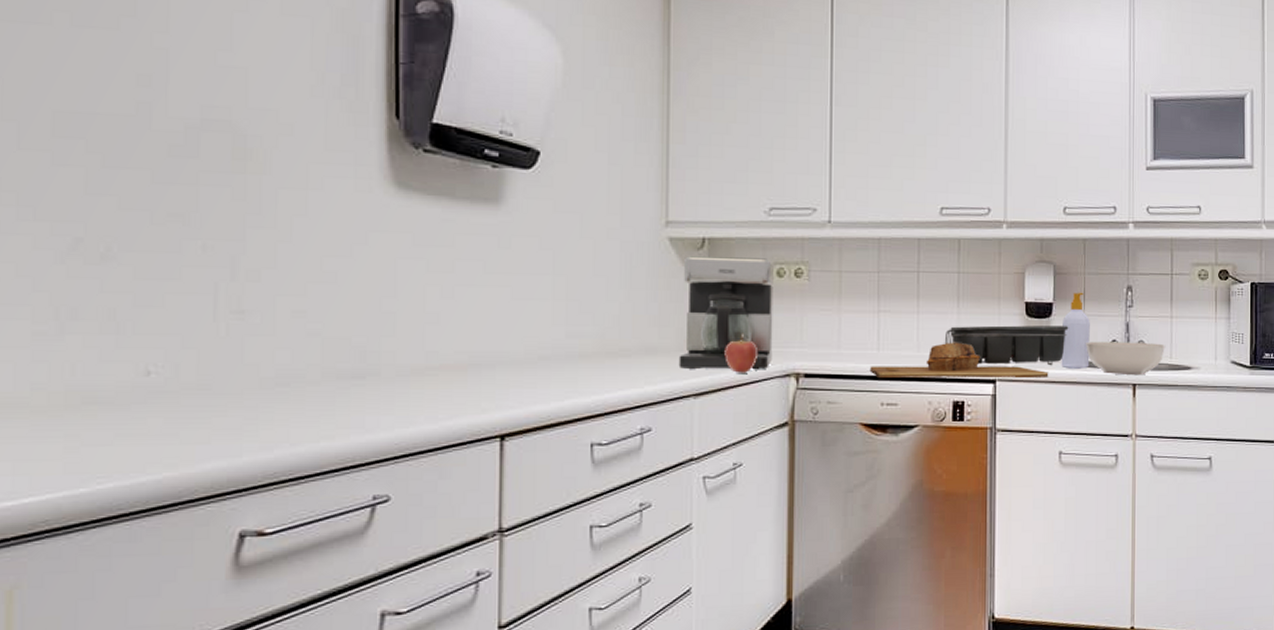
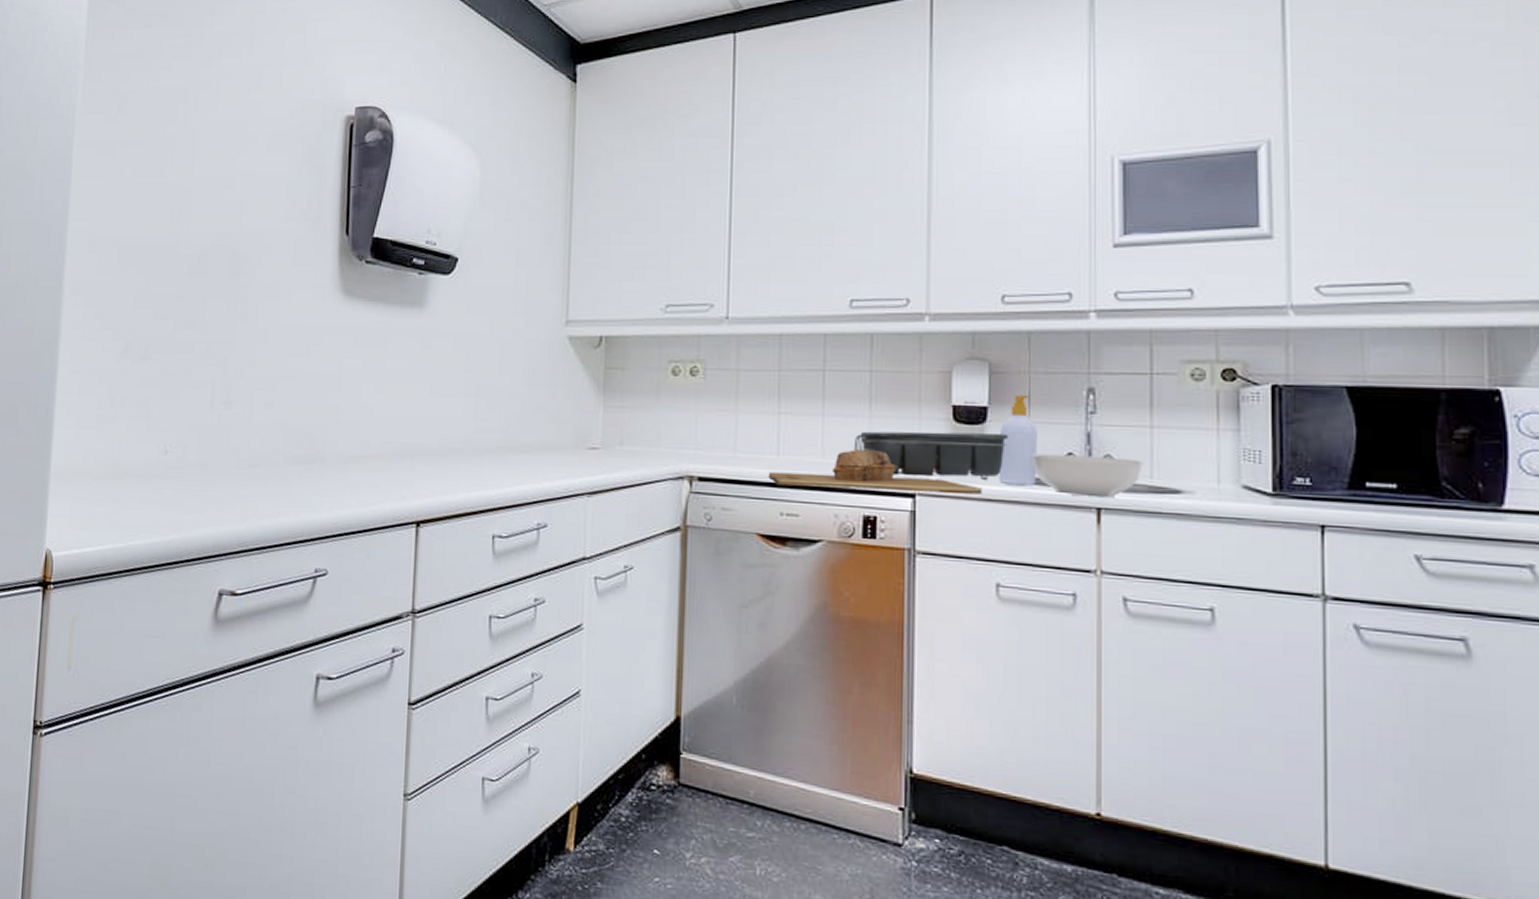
coffee maker: present [678,256,774,370] -> none [574,354,669,471]
fruit: present [724,333,757,373] -> none [618,432,651,474]

